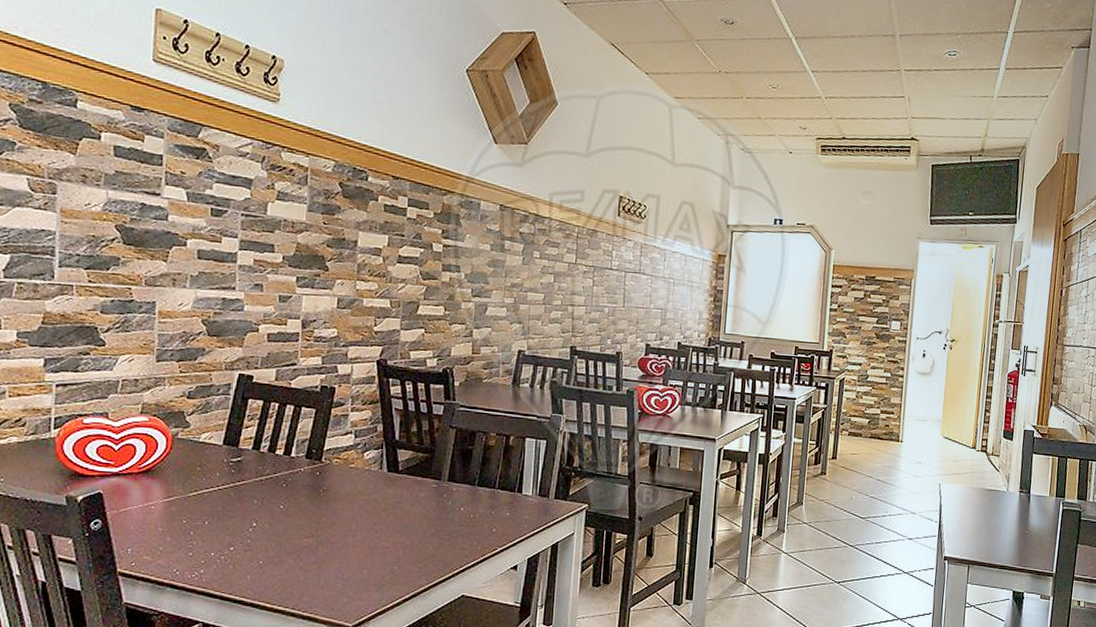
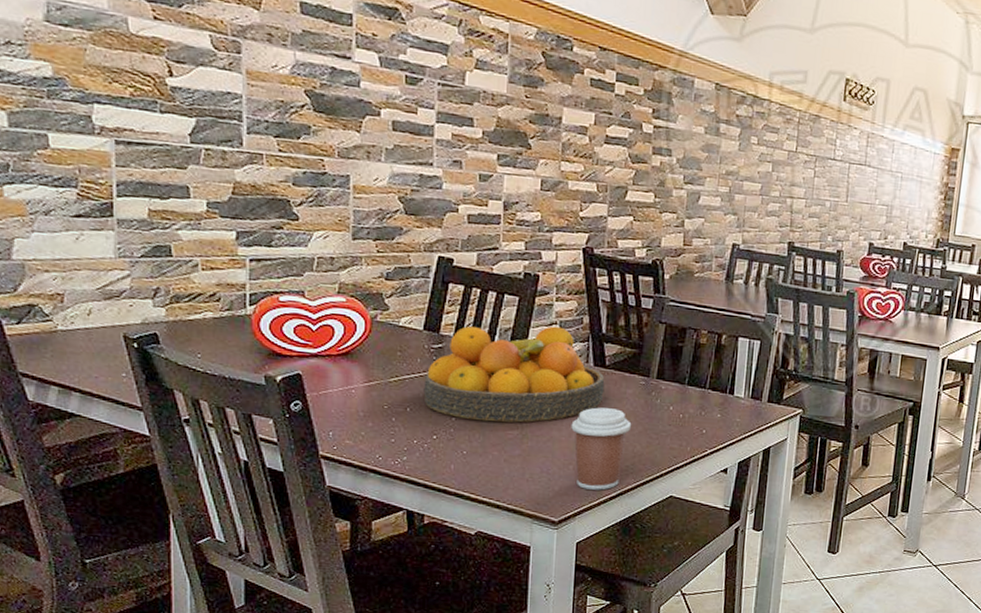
fruit bowl: none [221,435,398,531] -> present [423,326,605,423]
coffee cup: none [365,512,424,593] -> present [571,407,632,490]

